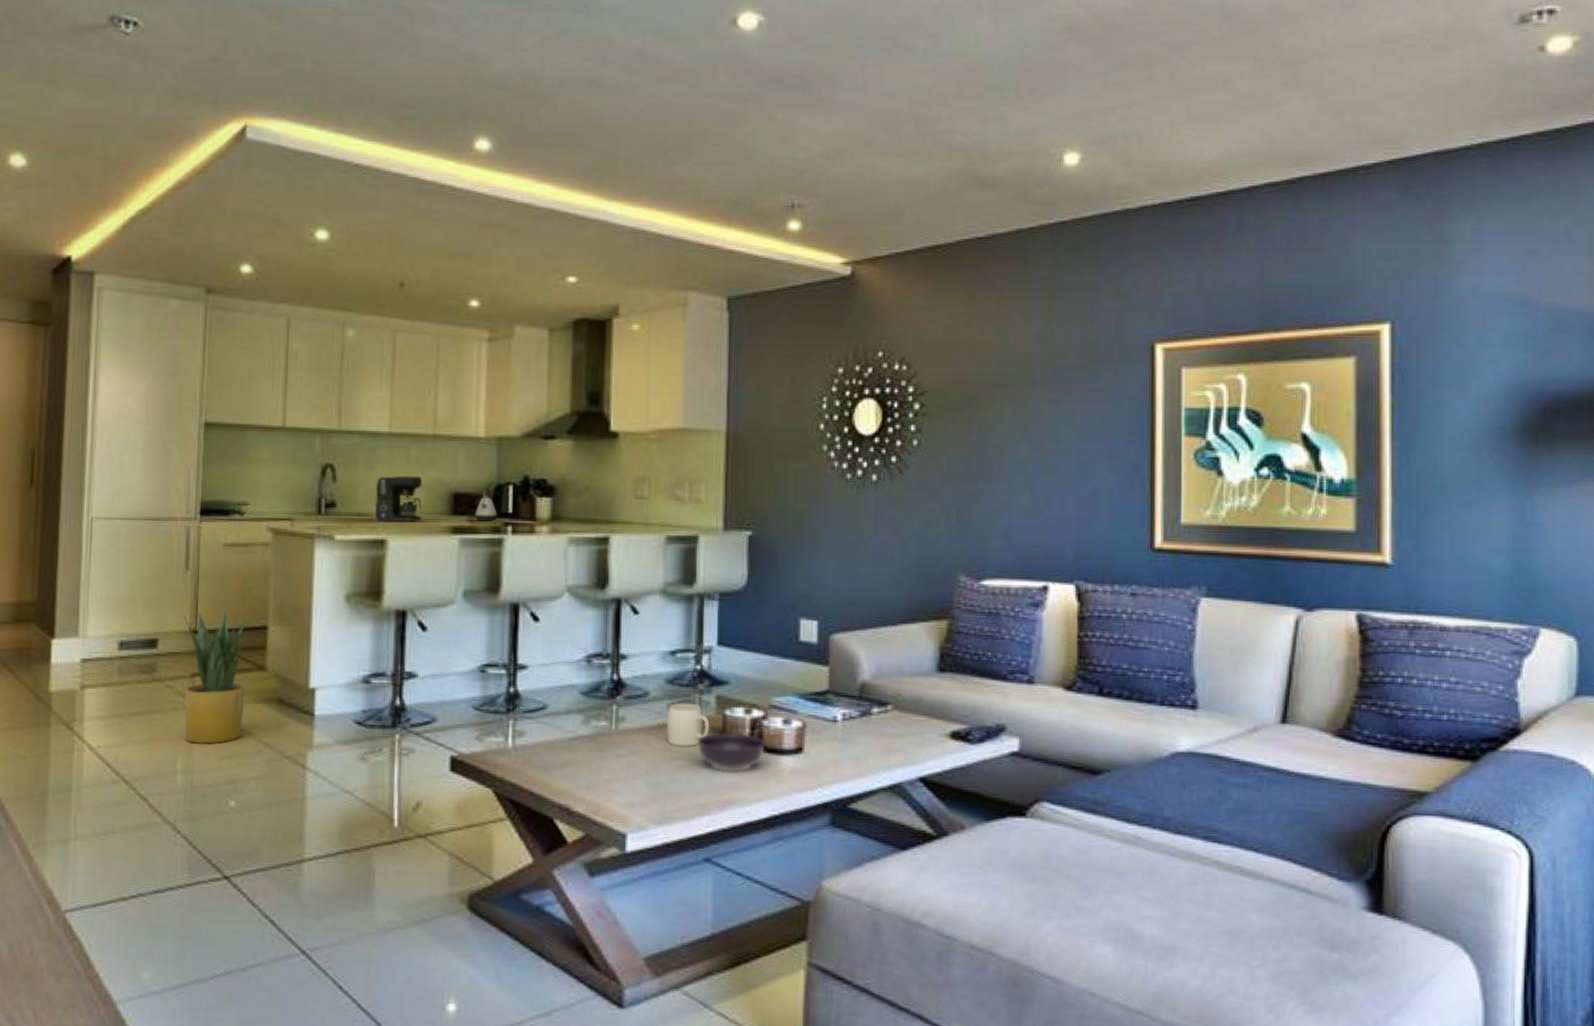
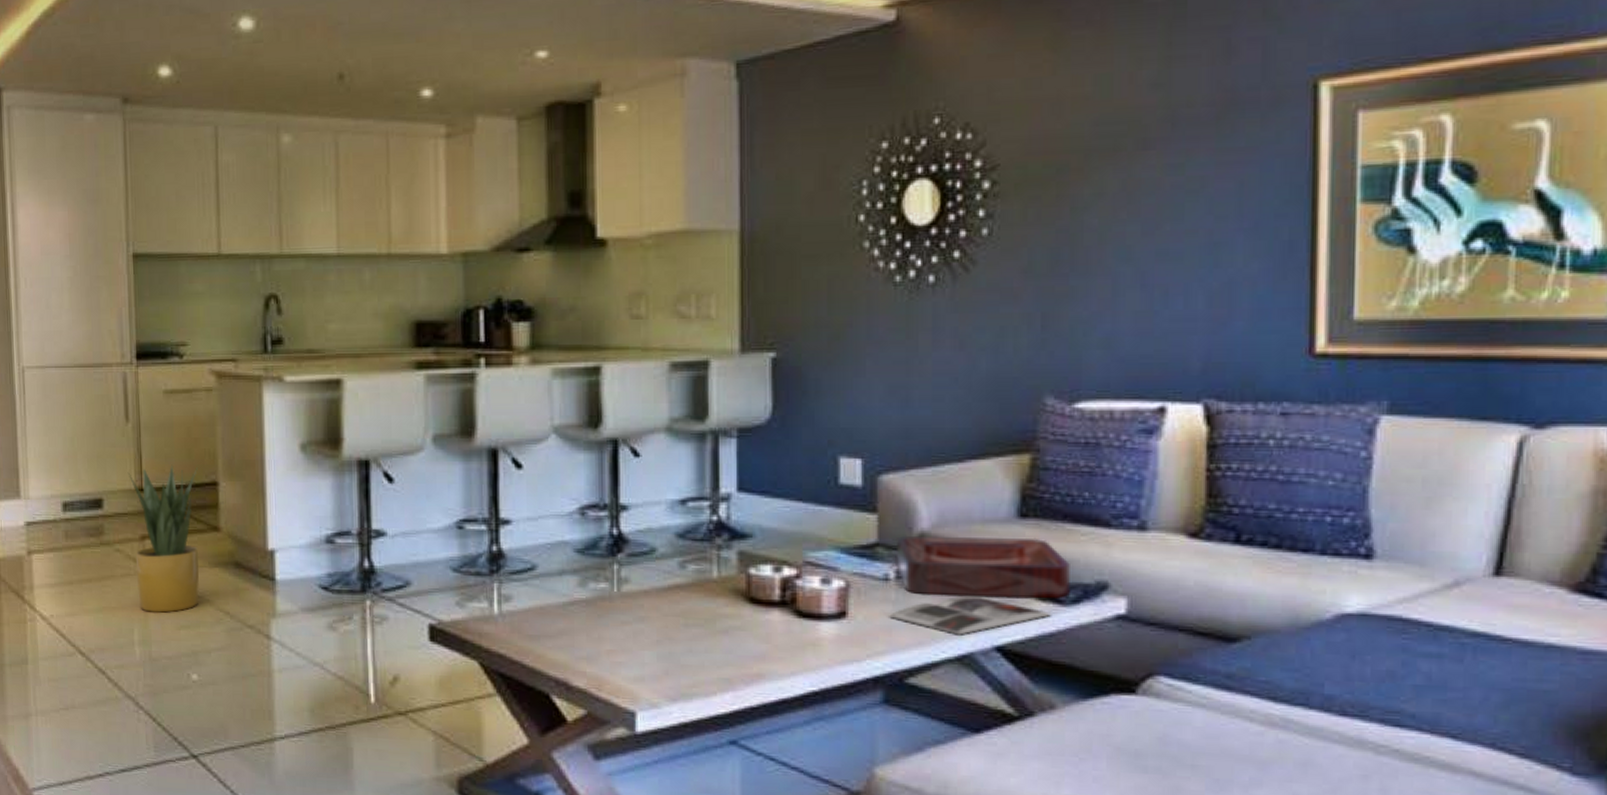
coffee maker: present [374,475,422,523] -> none [326,303,380,359]
kettle: present [475,487,497,522] -> none [442,313,467,354]
mug: present [666,703,710,747] -> none [678,560,731,612]
bowl: present [698,732,766,773] -> none [718,594,801,641]
magazine: none [836,735,963,768] -> present [889,595,1052,635]
decorative tray: none [843,684,977,739] -> present [897,535,1070,600]

